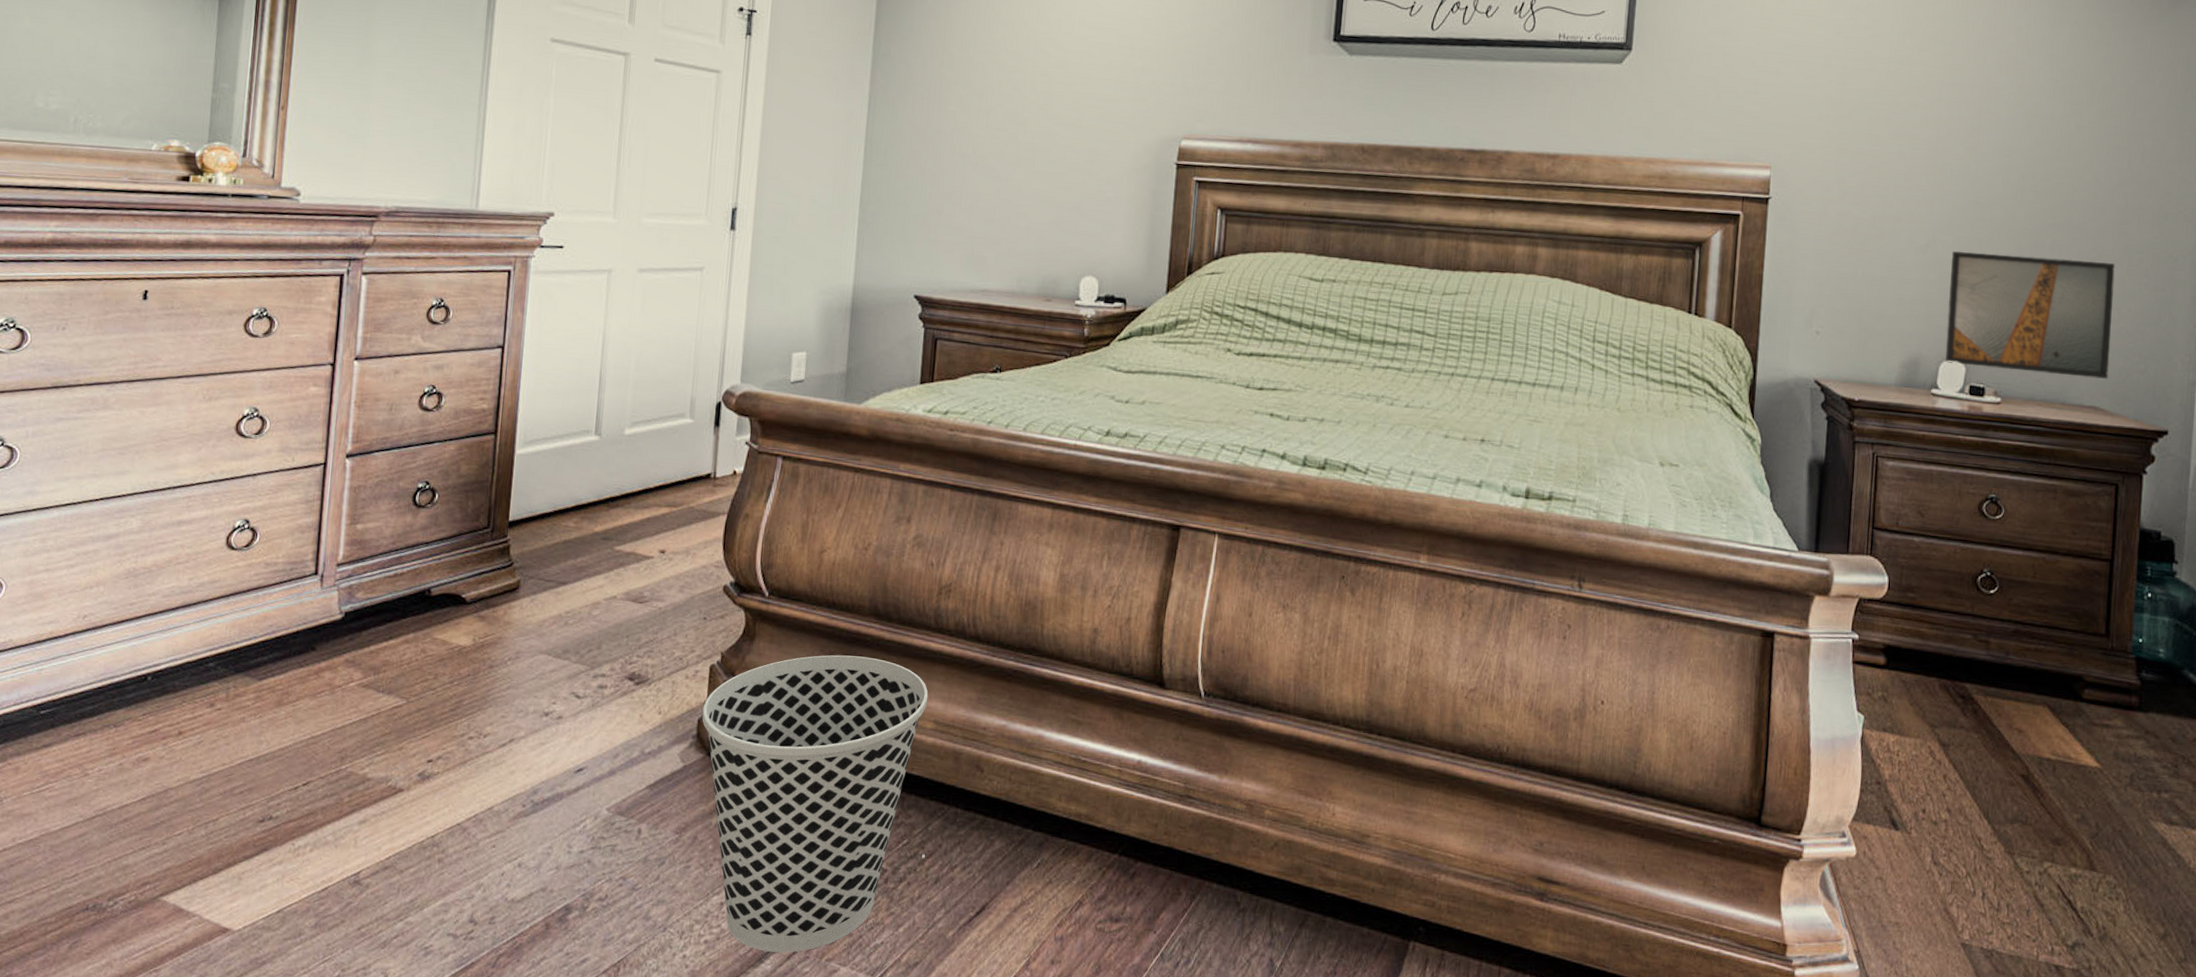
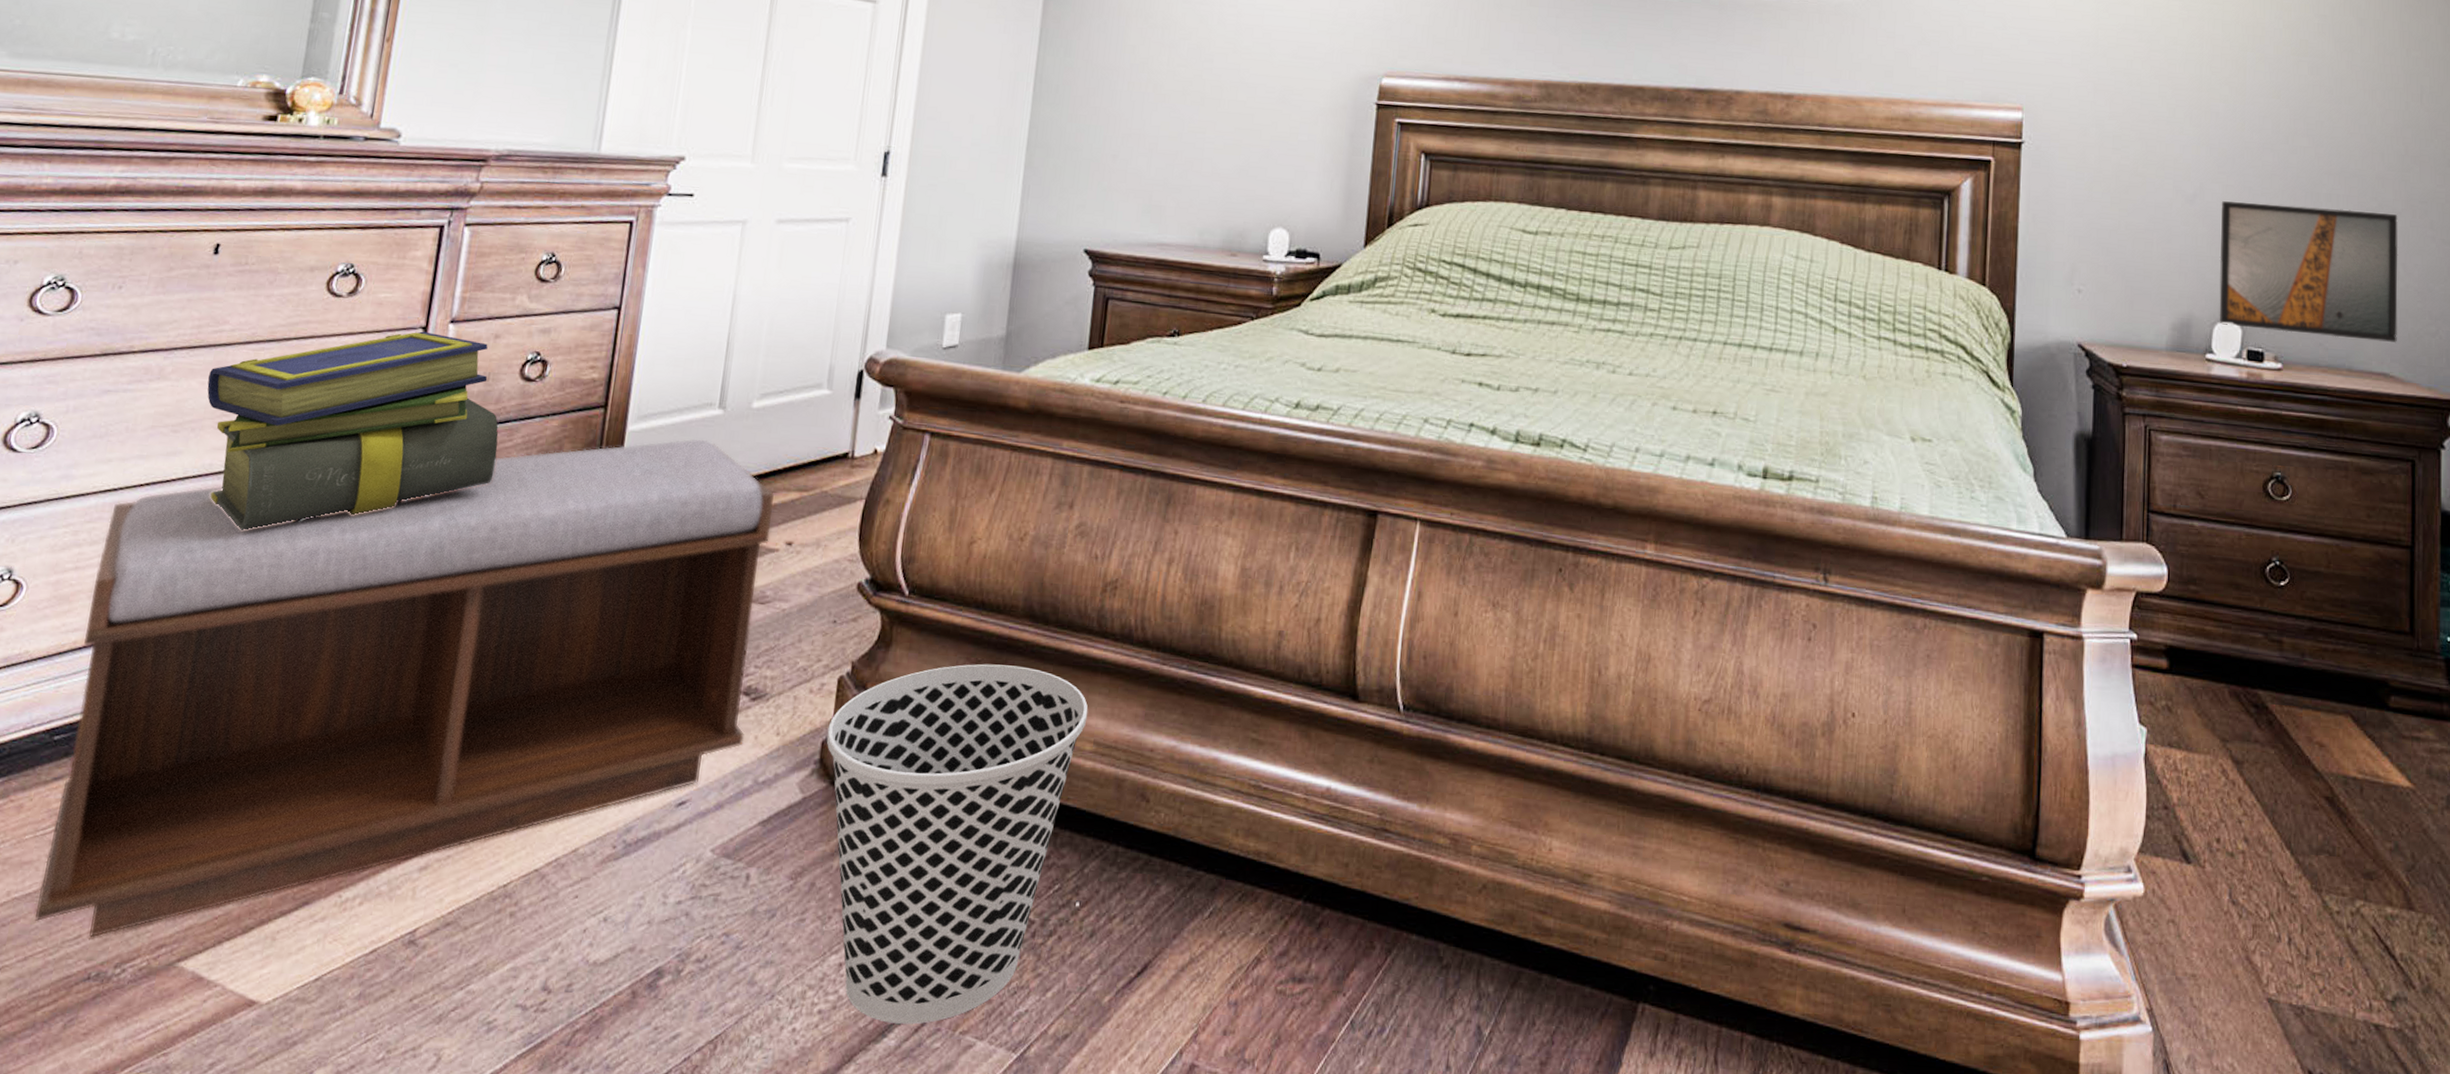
bench: none [37,461,647,877] -> present [34,438,774,938]
stack of books: none [147,367,404,539] -> present [207,331,499,530]

